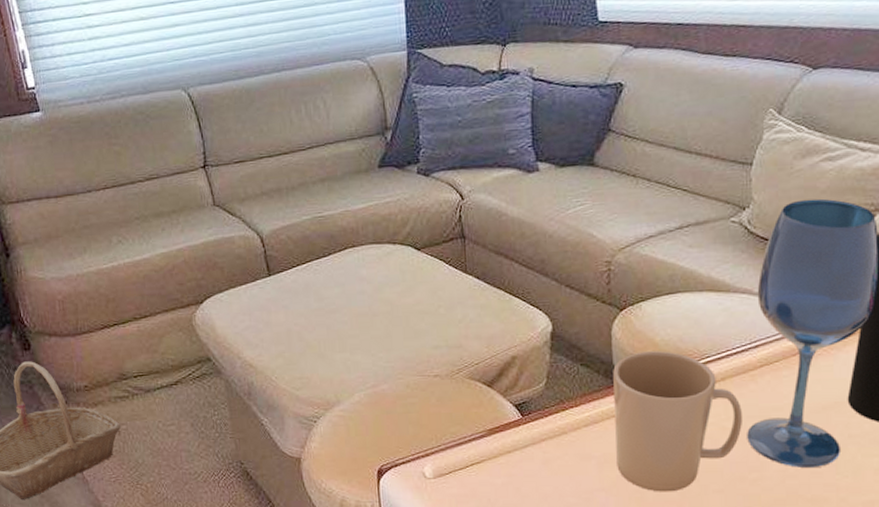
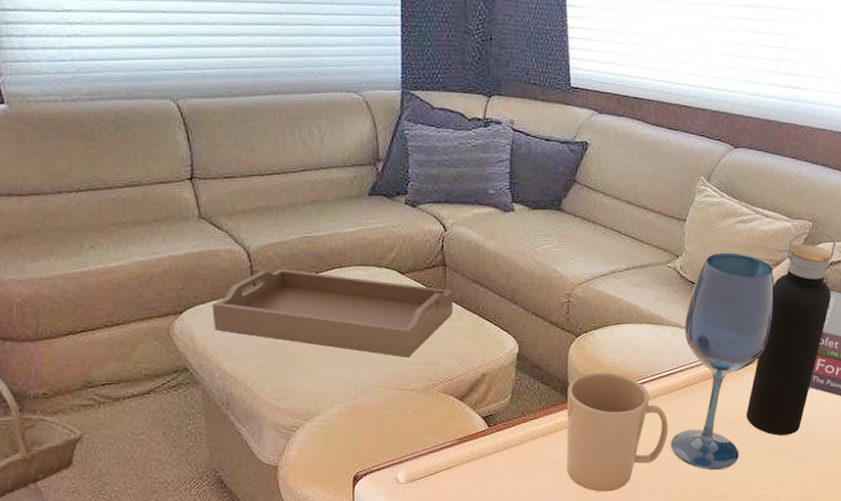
serving tray: none [230,252,476,341] -> present [212,269,454,357]

